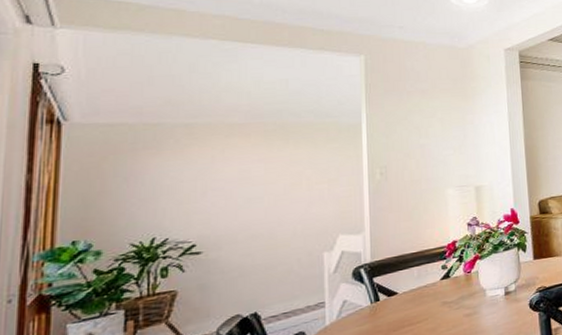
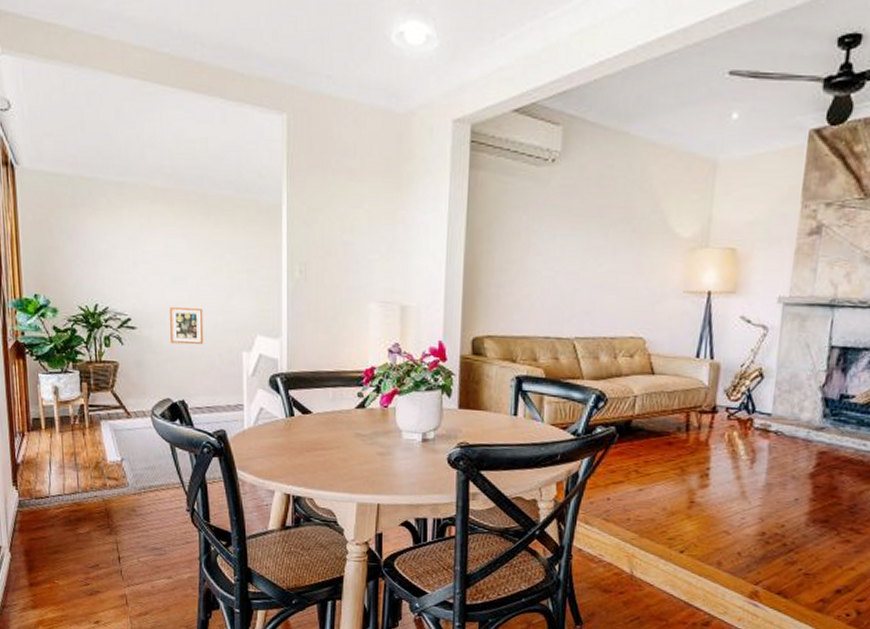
picture frame: none [243,222,281,260] -> present [170,307,204,345]

